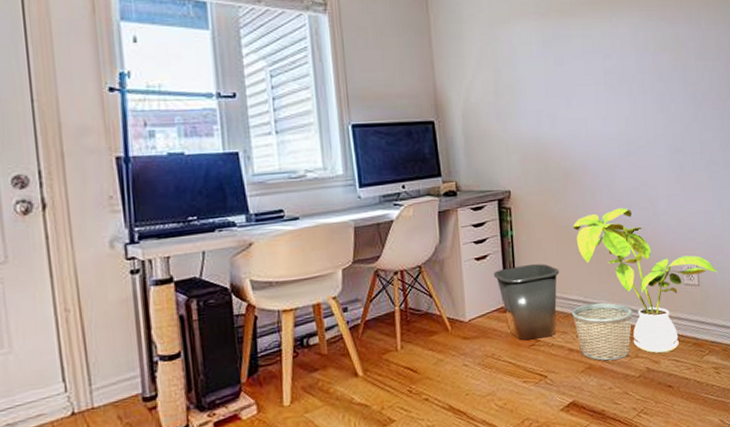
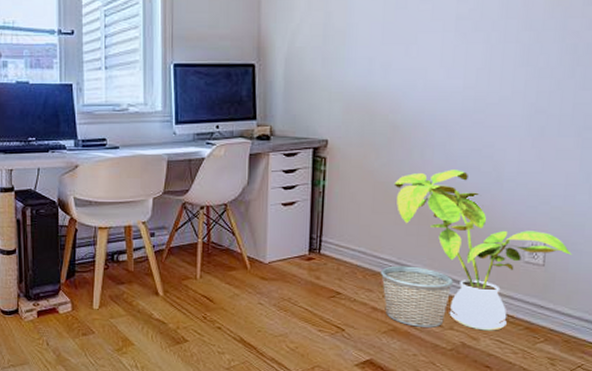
waste bin: present [493,263,560,341] -> none [299,216,372,292]

